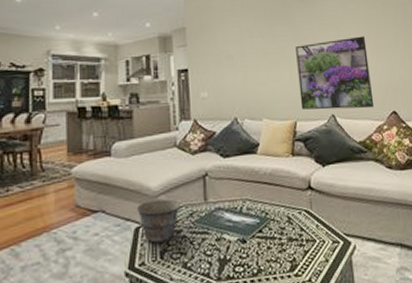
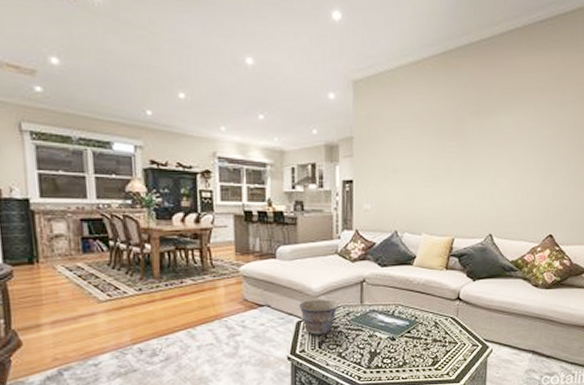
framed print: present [296,36,375,110] -> none [460,157,536,230]

